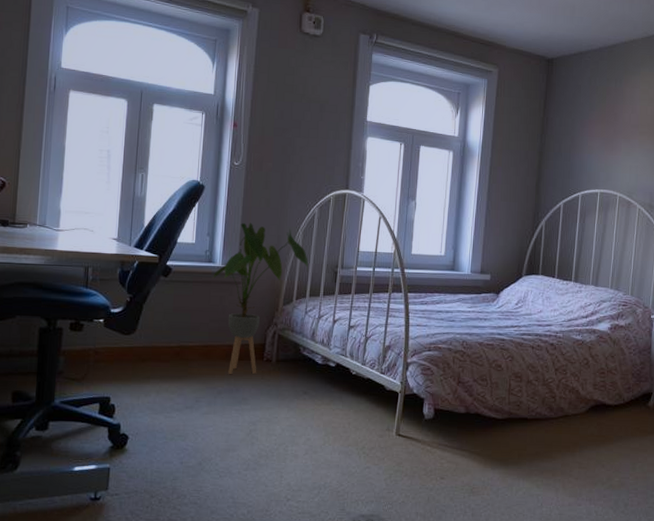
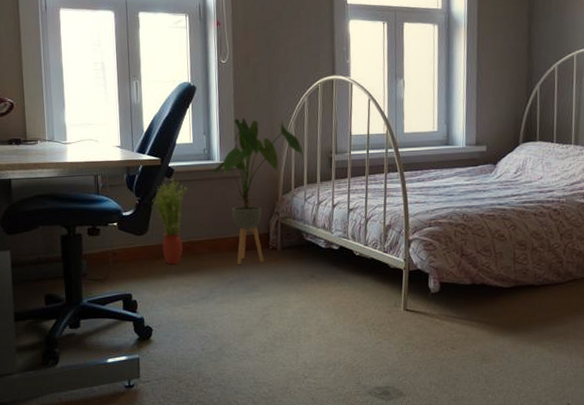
potted plant: none [144,278,184,369] -> present [152,178,188,265]

